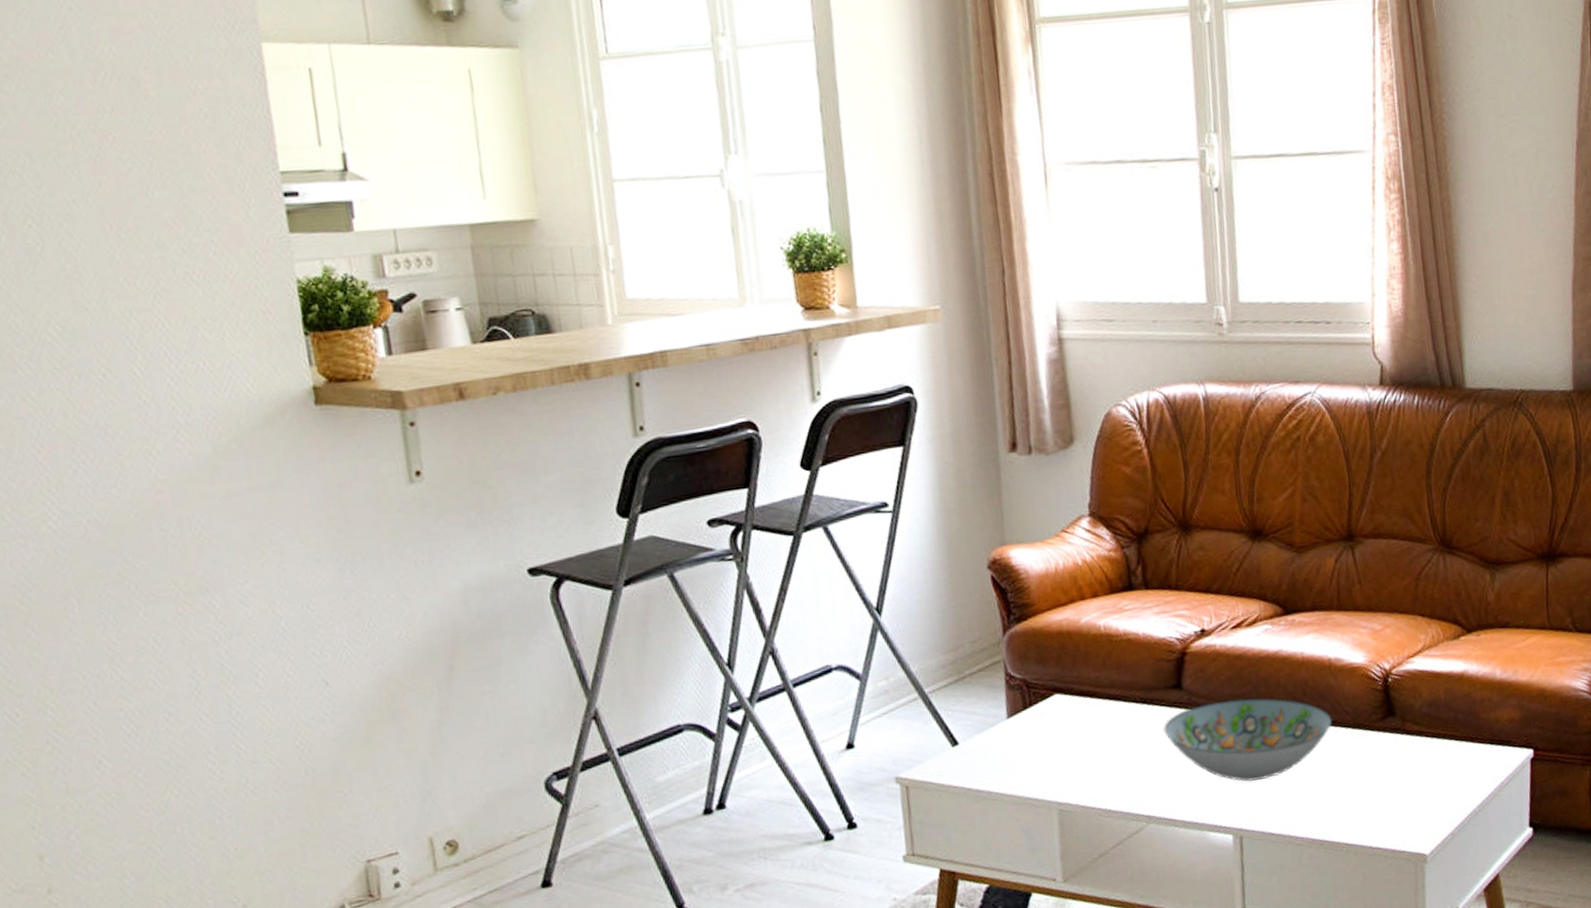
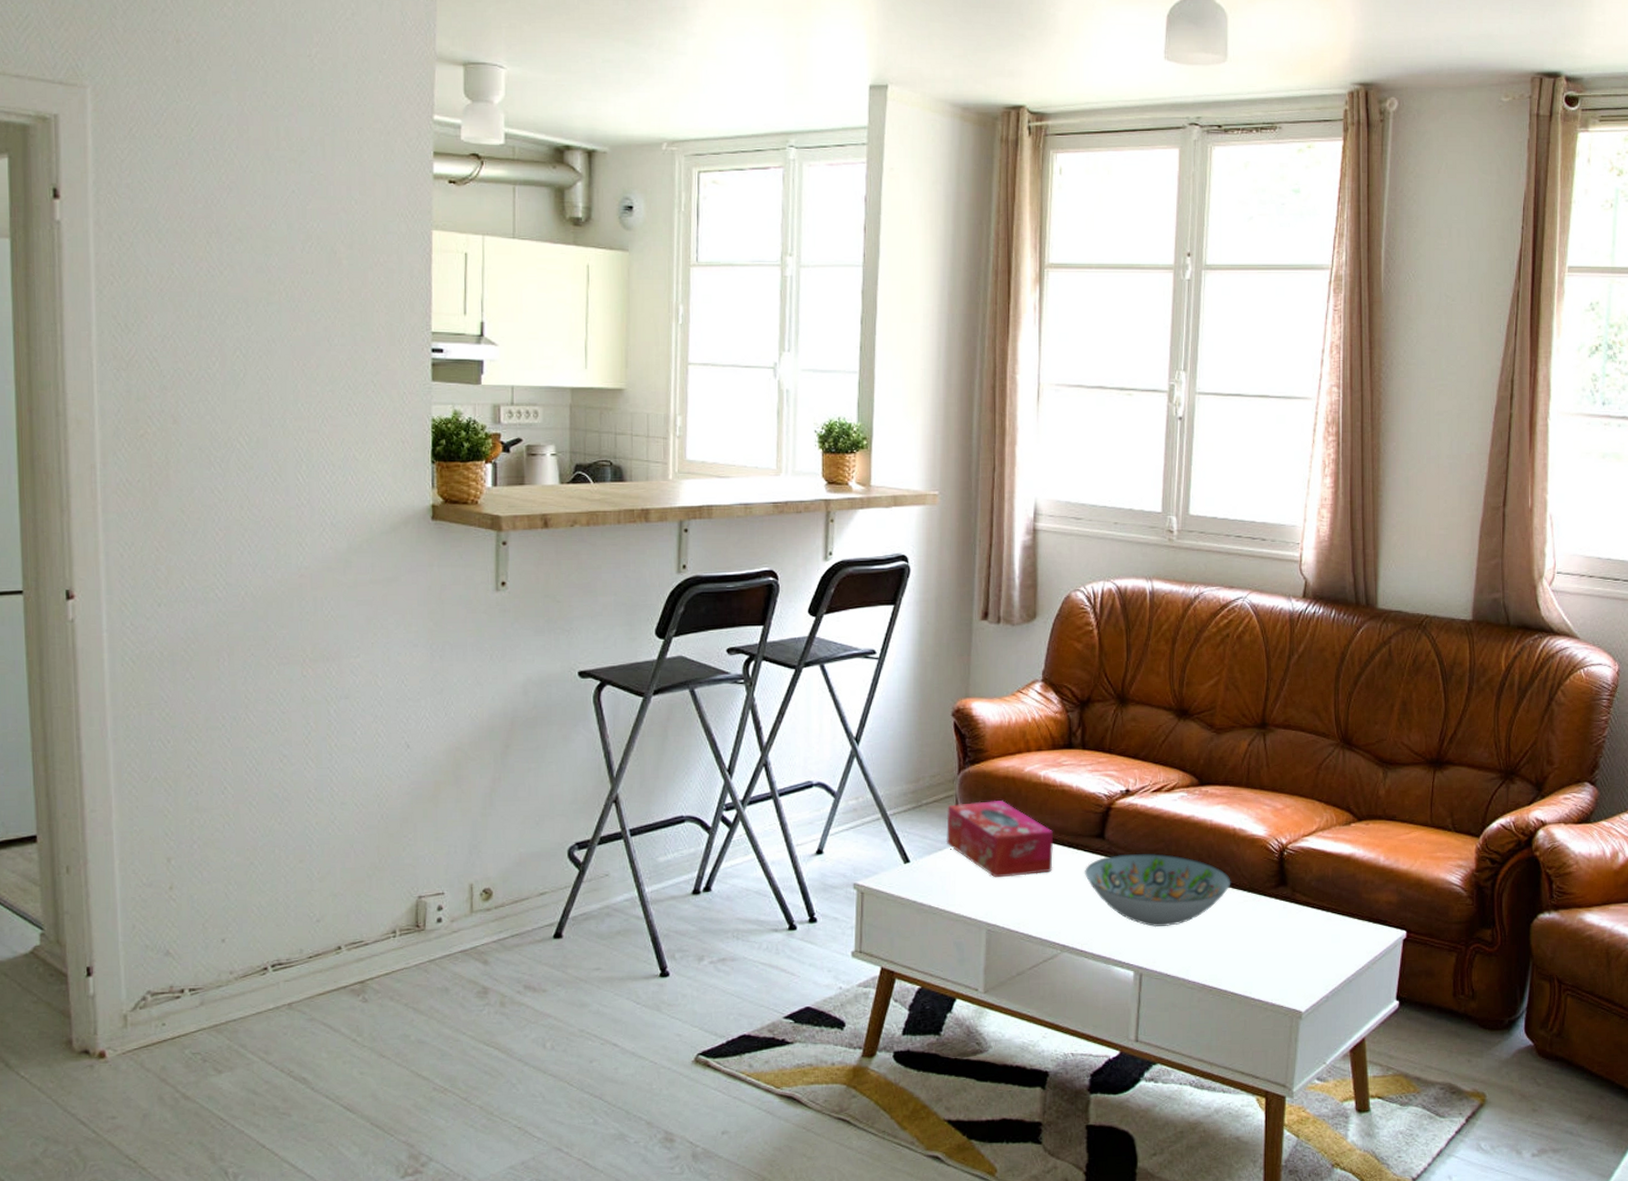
tissue box: none [995,660,1127,750] -> present [946,800,1054,878]

